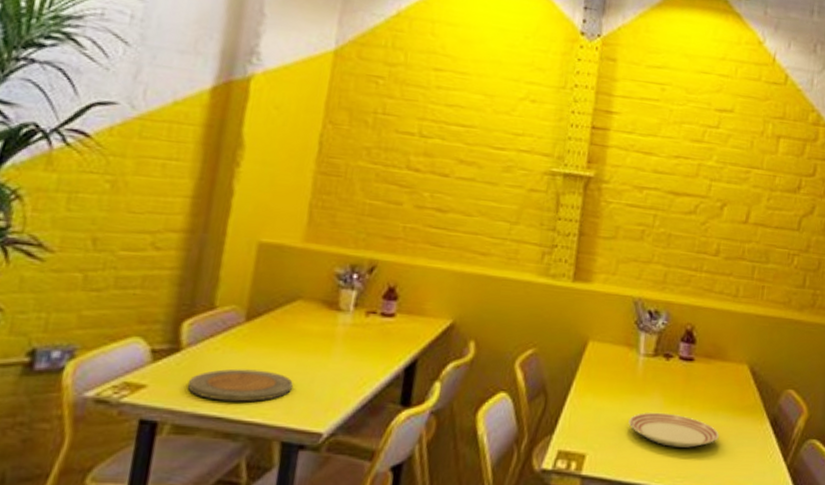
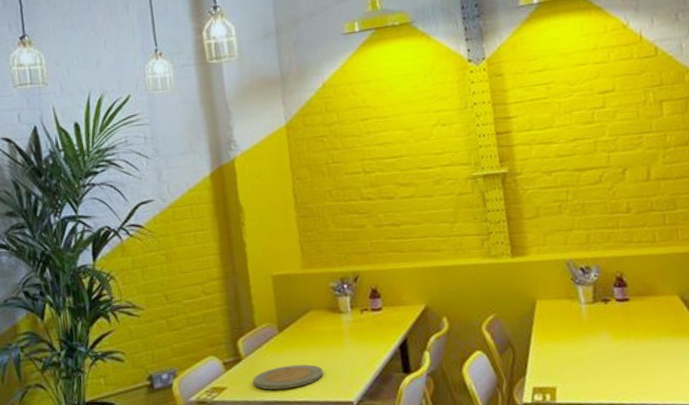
dinner plate: present [628,411,719,448] -> none [585,345,666,371]

